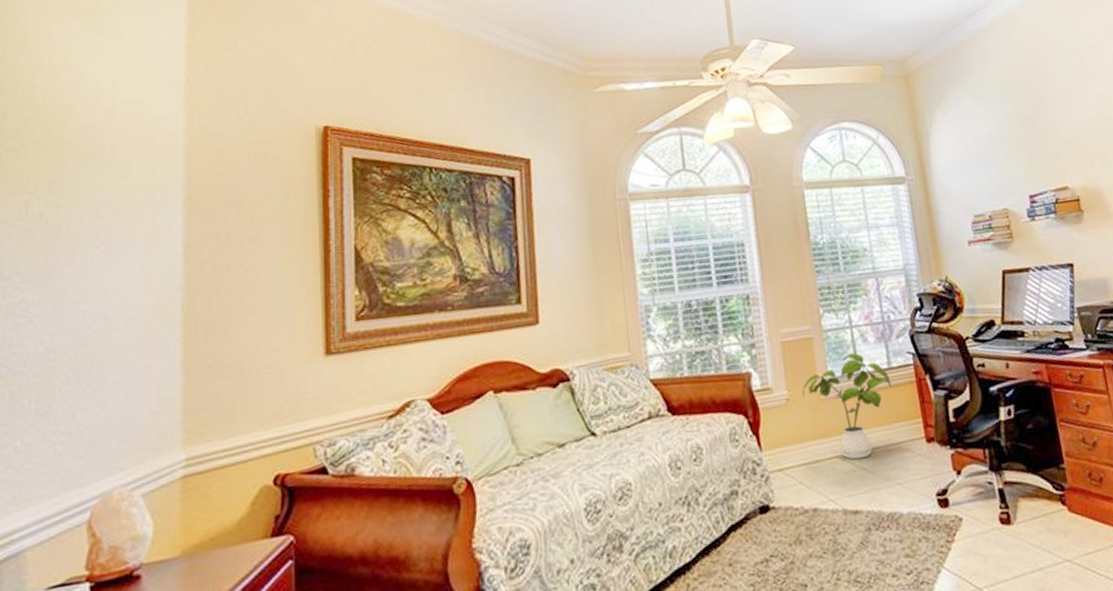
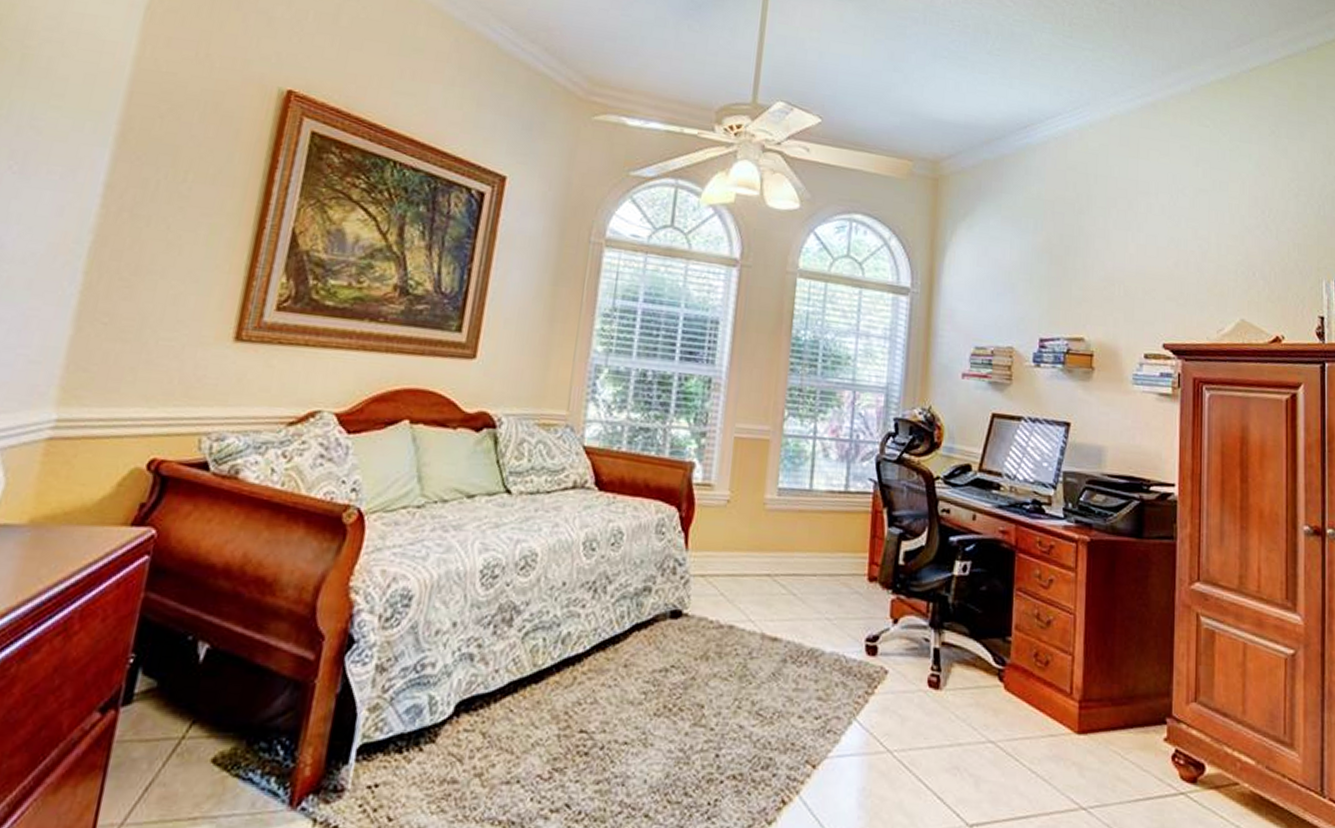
house plant: present [802,353,892,460] -> none [745,466,845,583]

